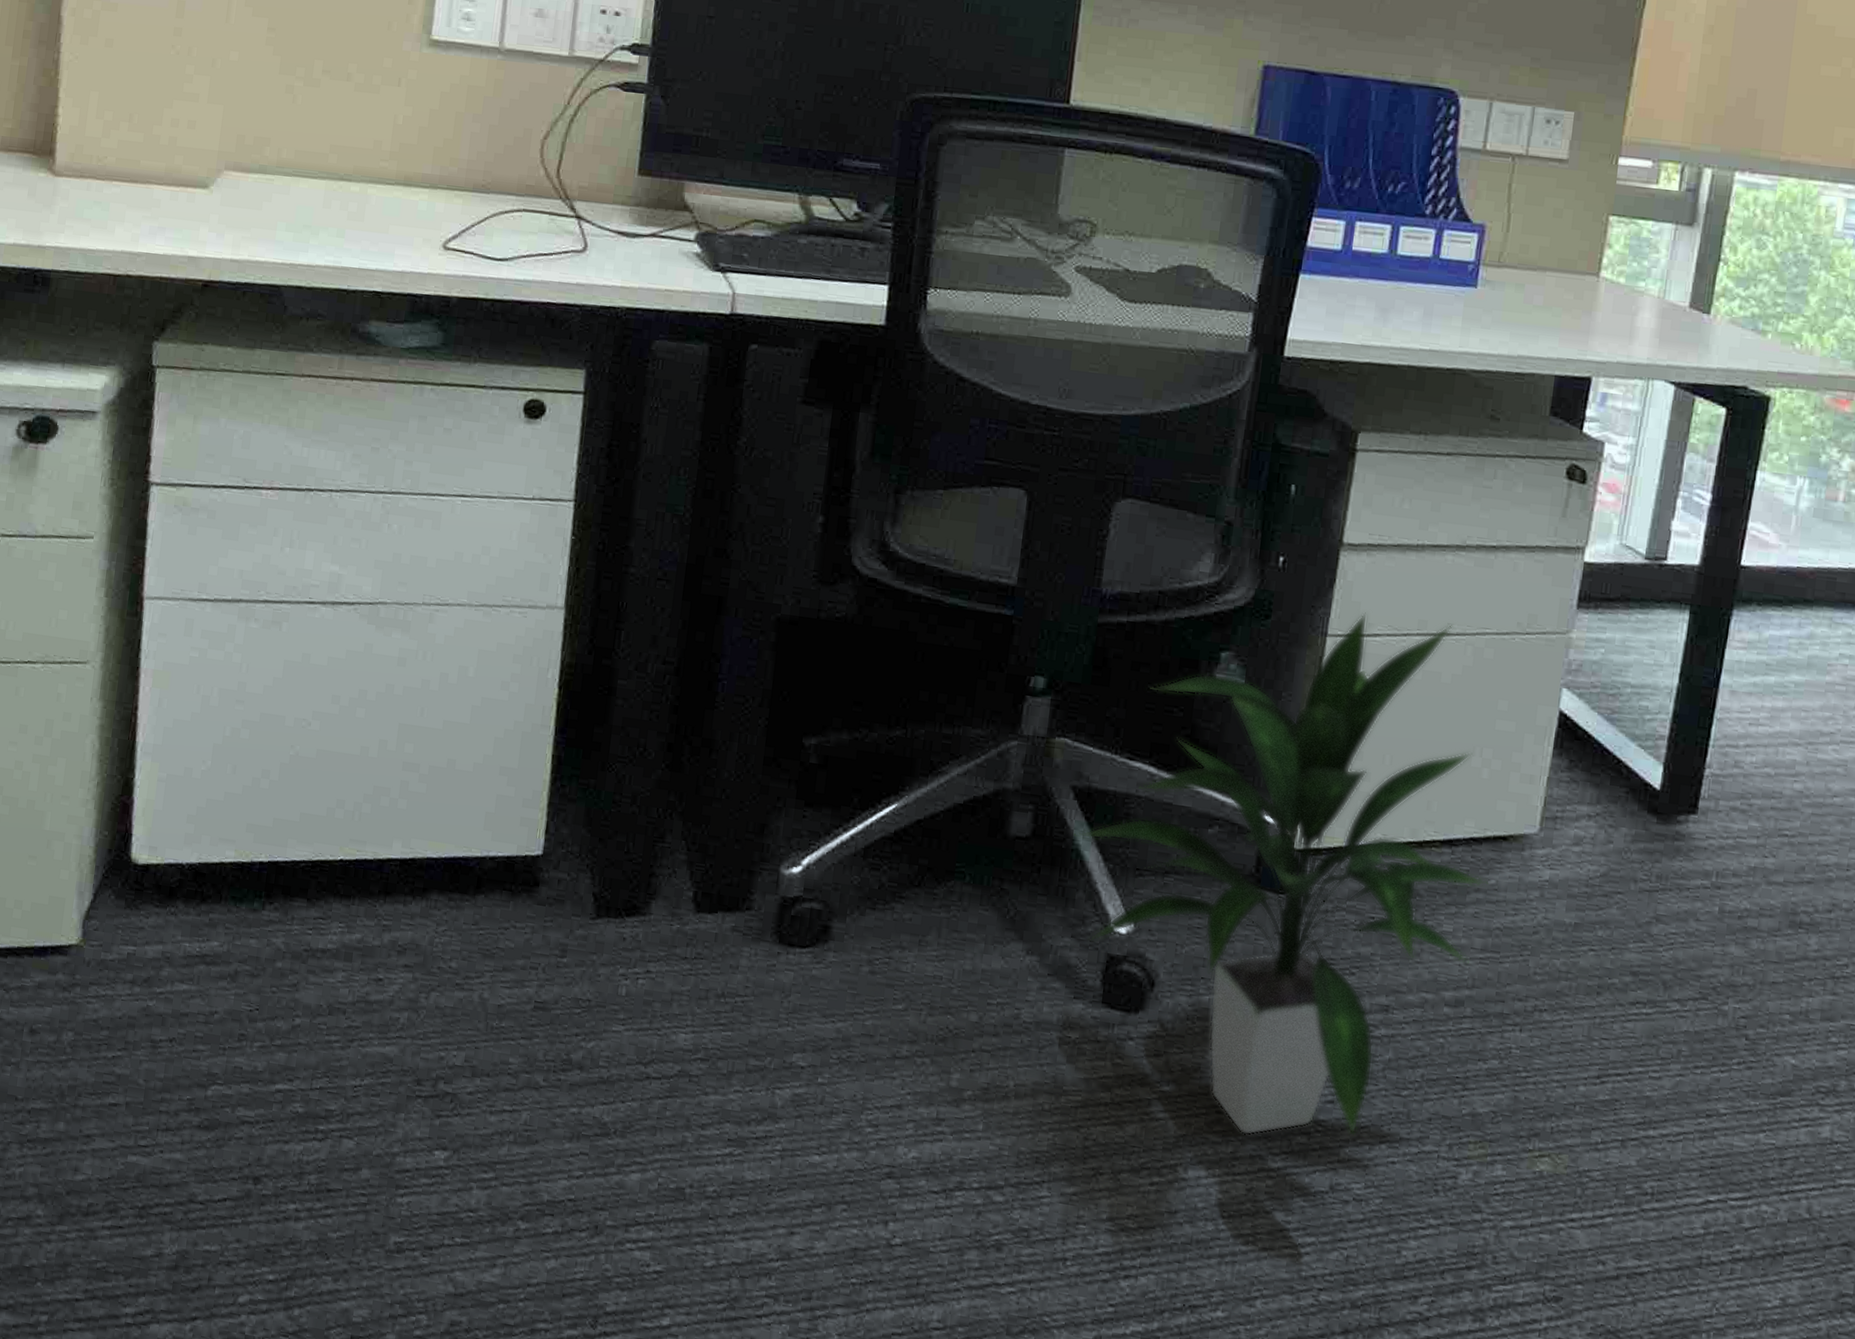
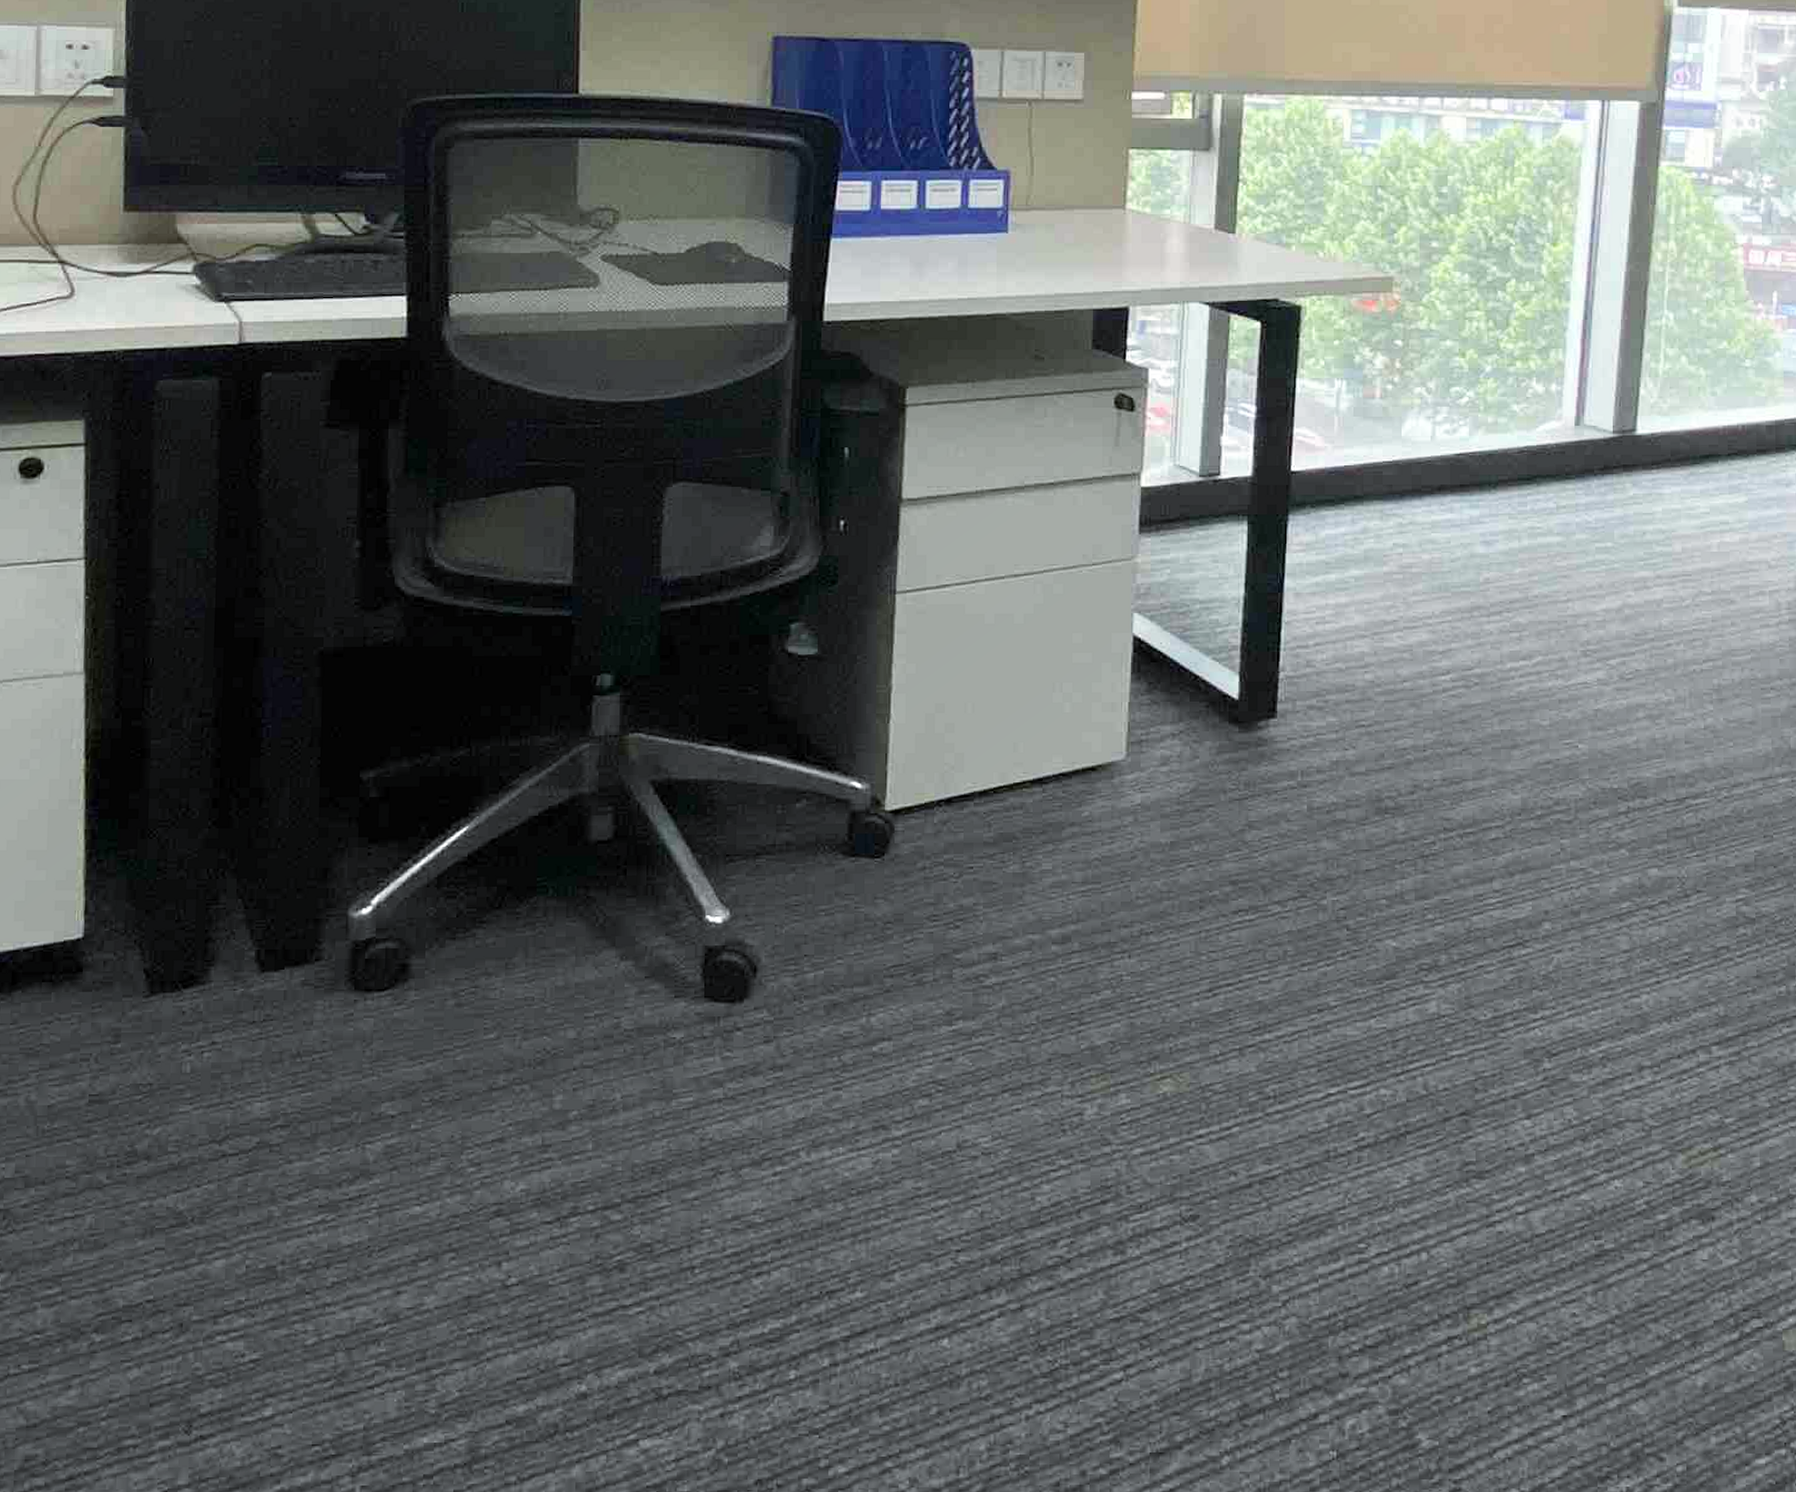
indoor plant: present [1073,612,1489,1136] -> none [657,565,1083,1108]

